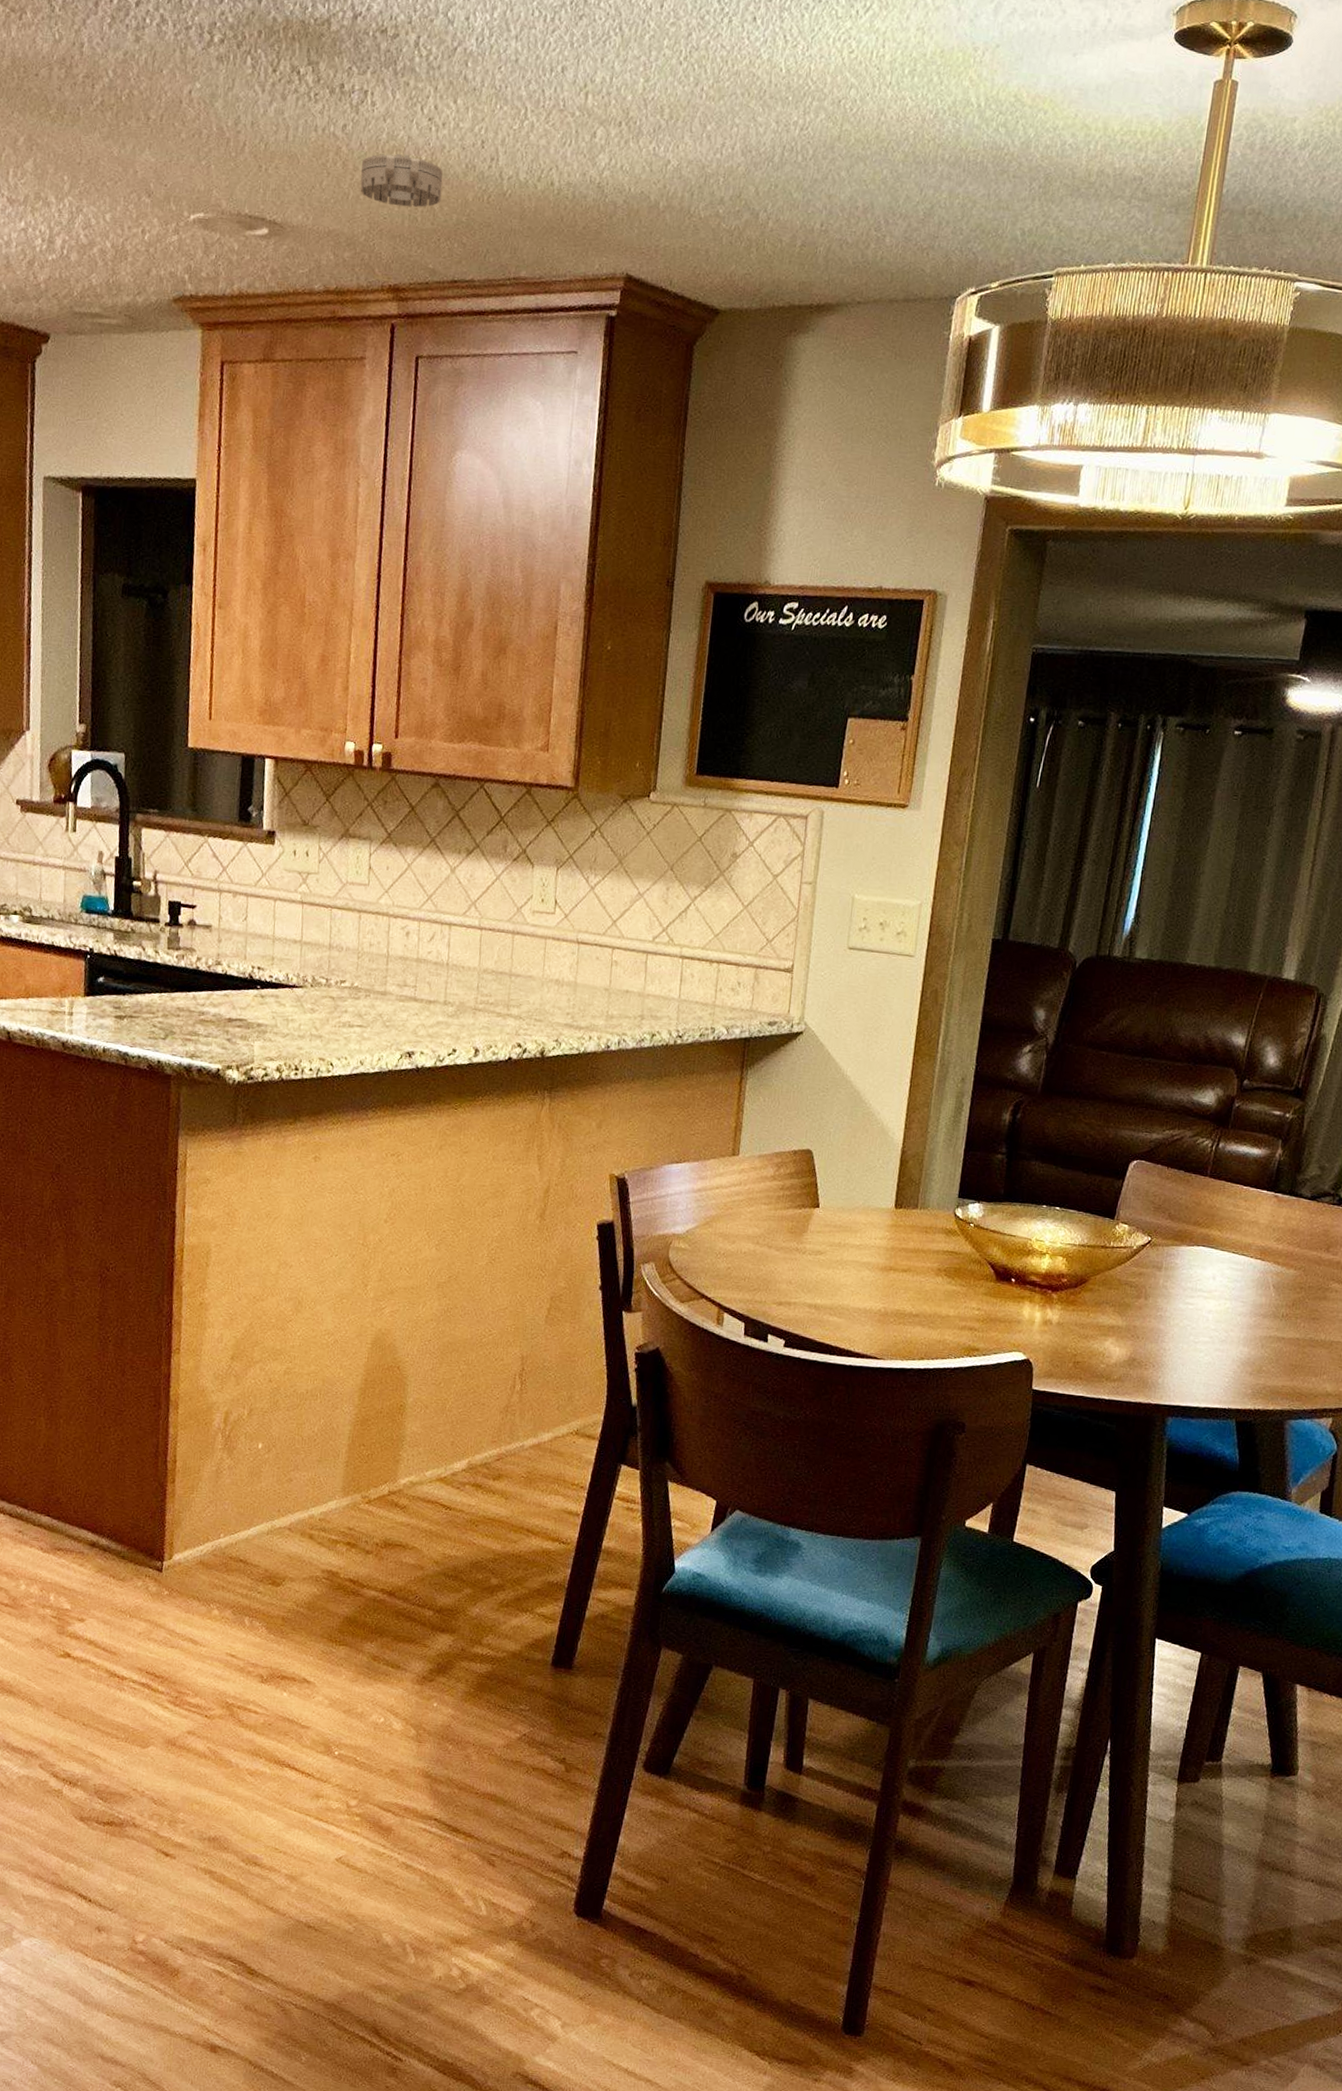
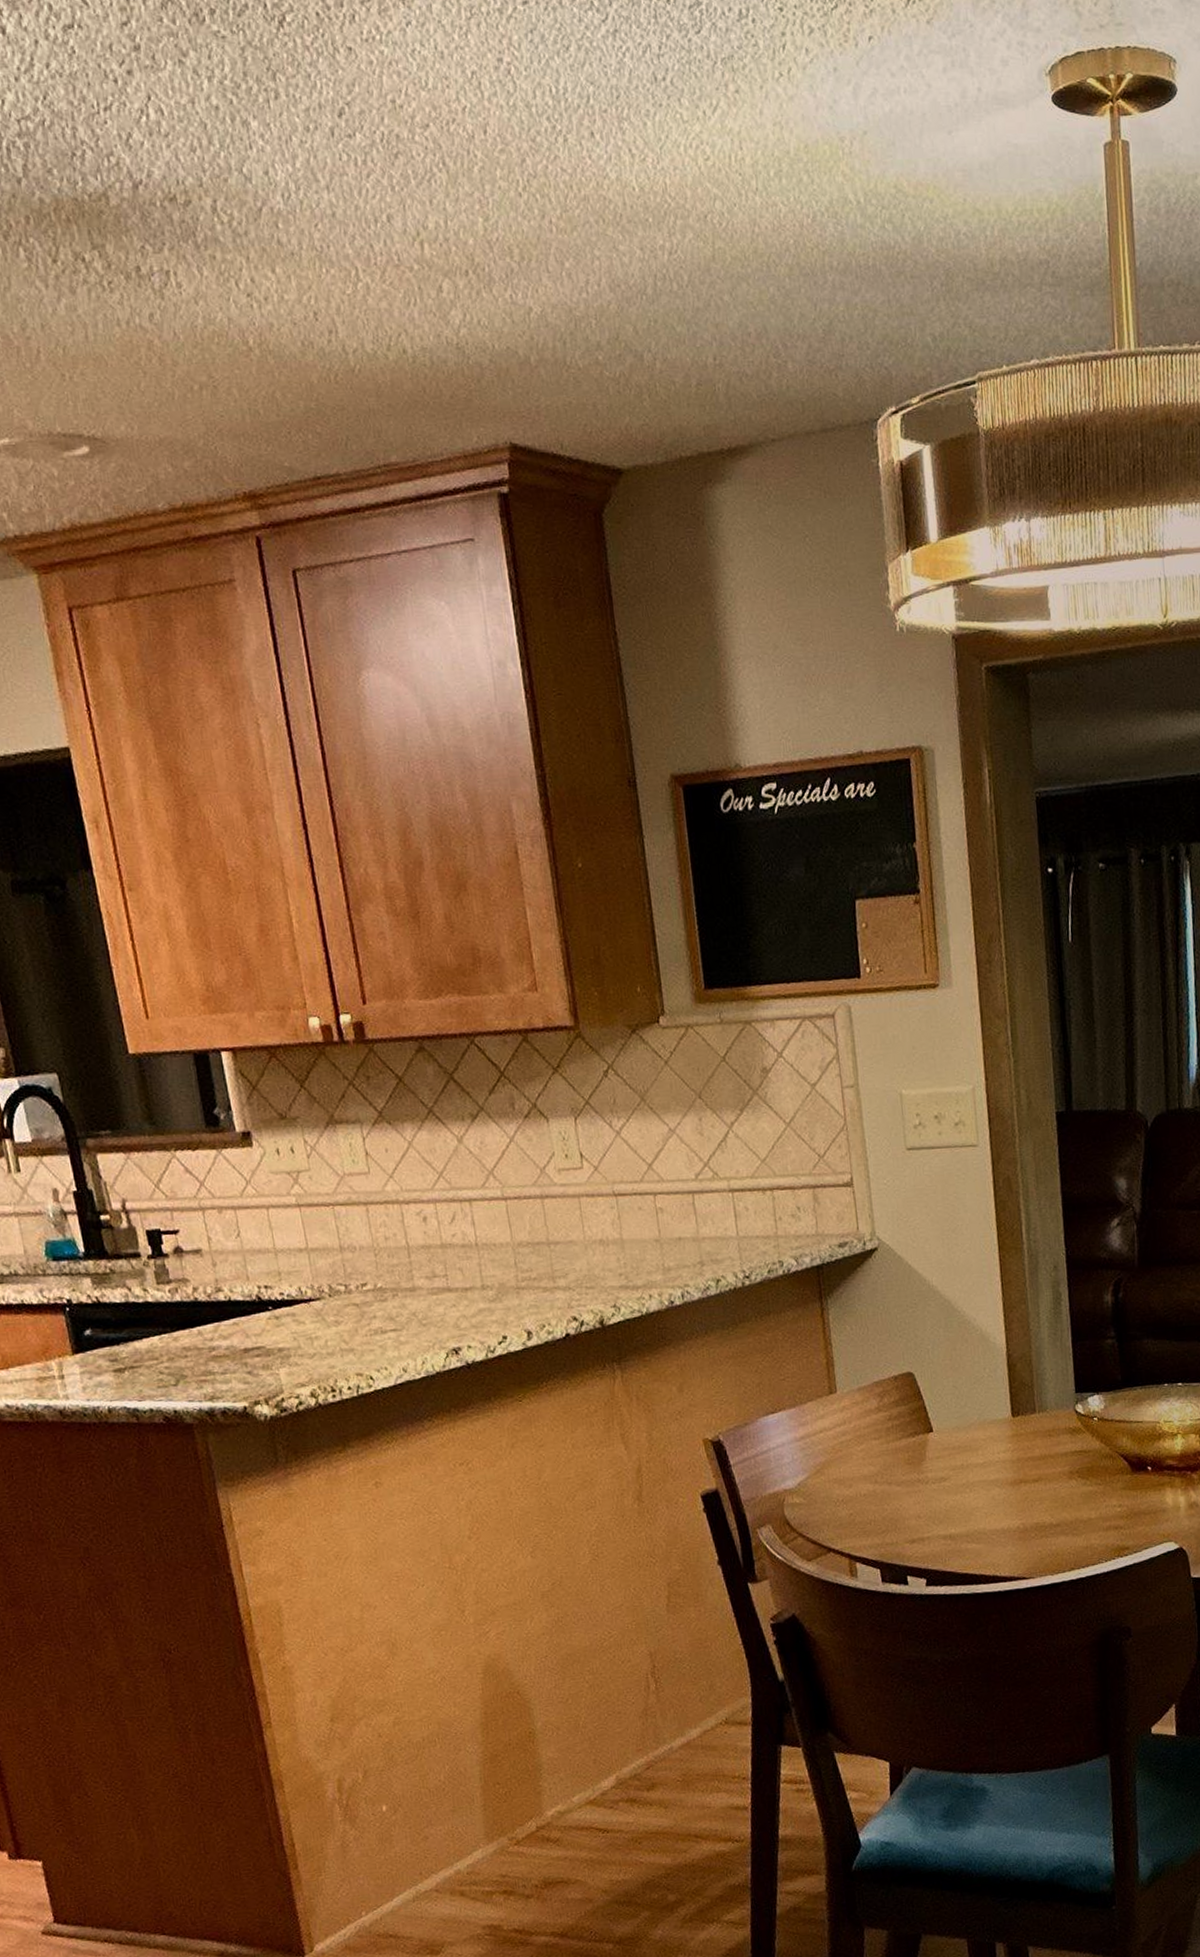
smoke detector: present [360,154,443,208] -> none [180,340,282,401]

